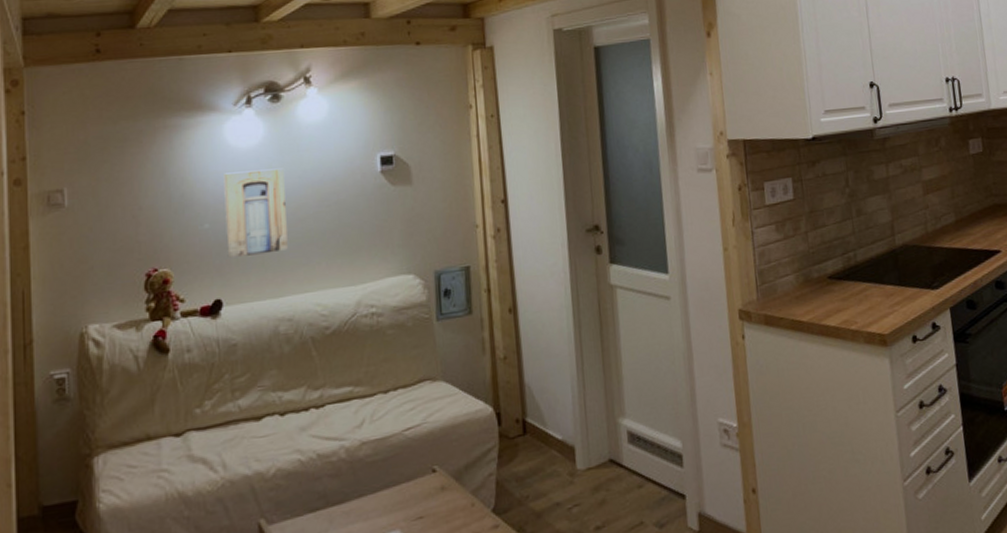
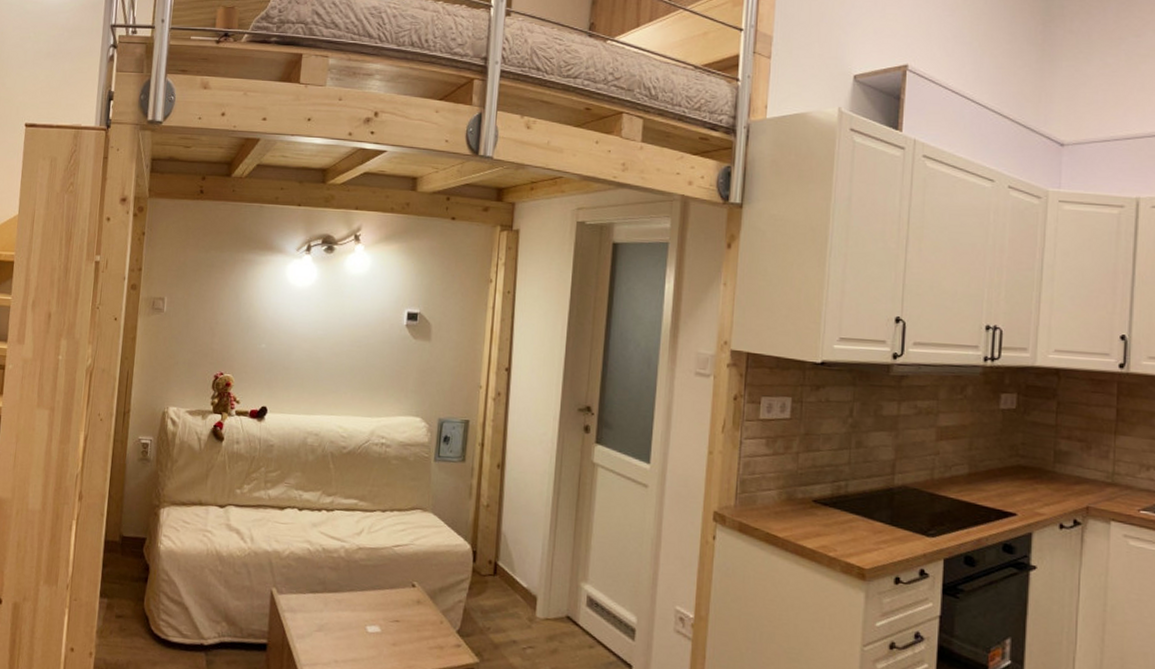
wall art: present [223,168,288,258] -> none [276,305,328,377]

